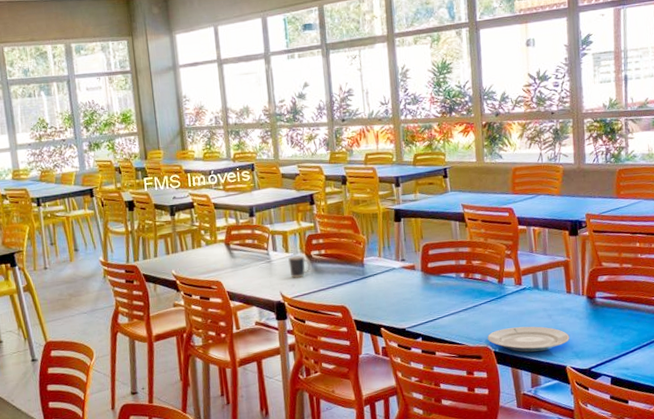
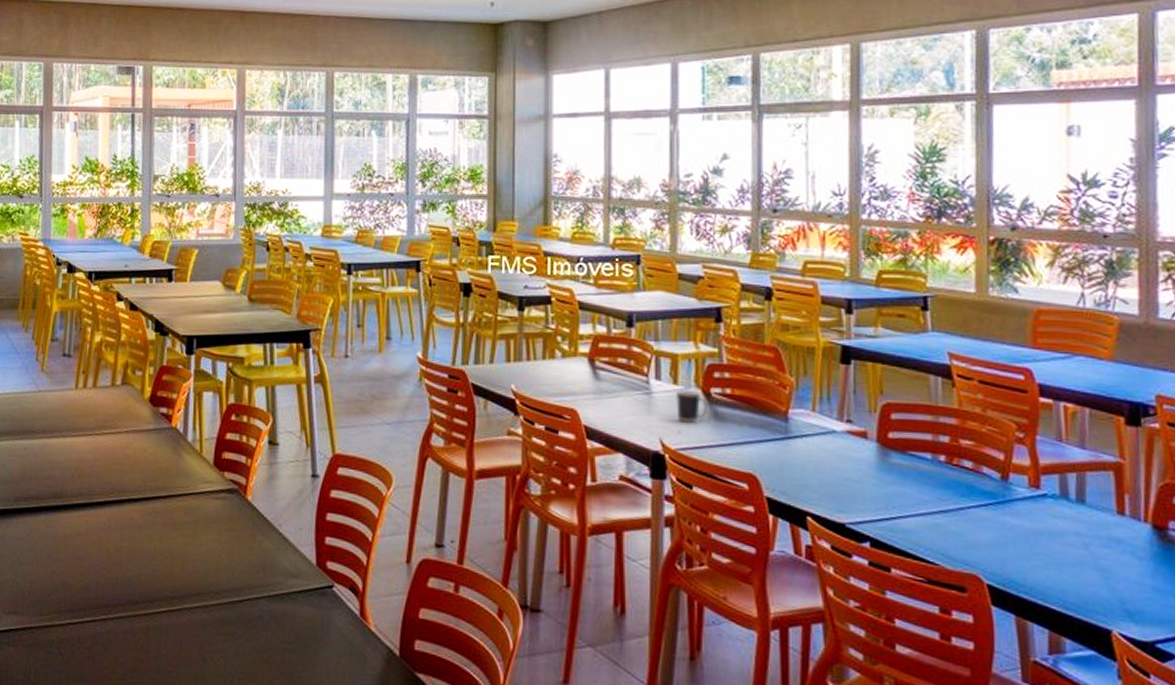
plate: present [487,326,570,352] -> none [978,551,1119,600]

